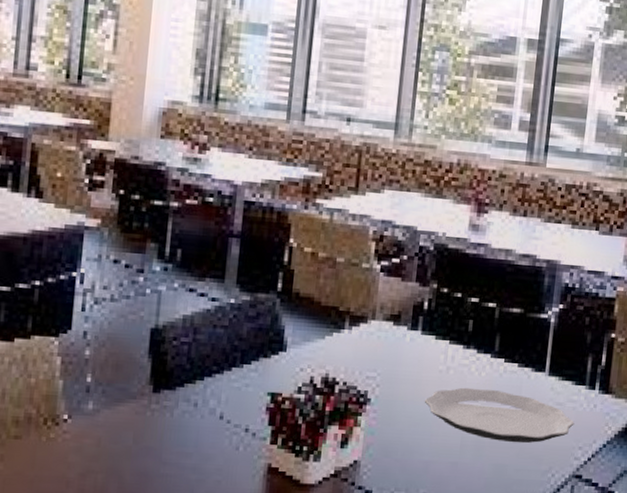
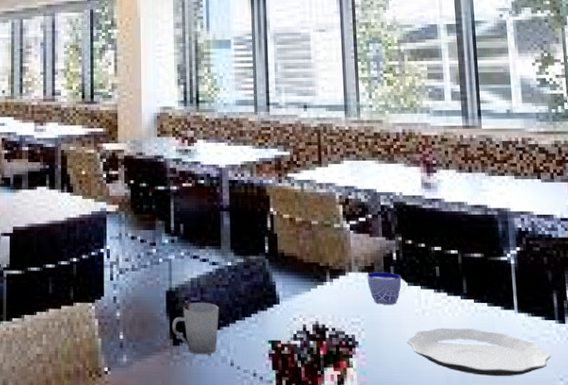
cup: none [153,343,214,406] -> present [171,302,219,355]
cup: none [391,321,436,359] -> present [367,272,408,305]

